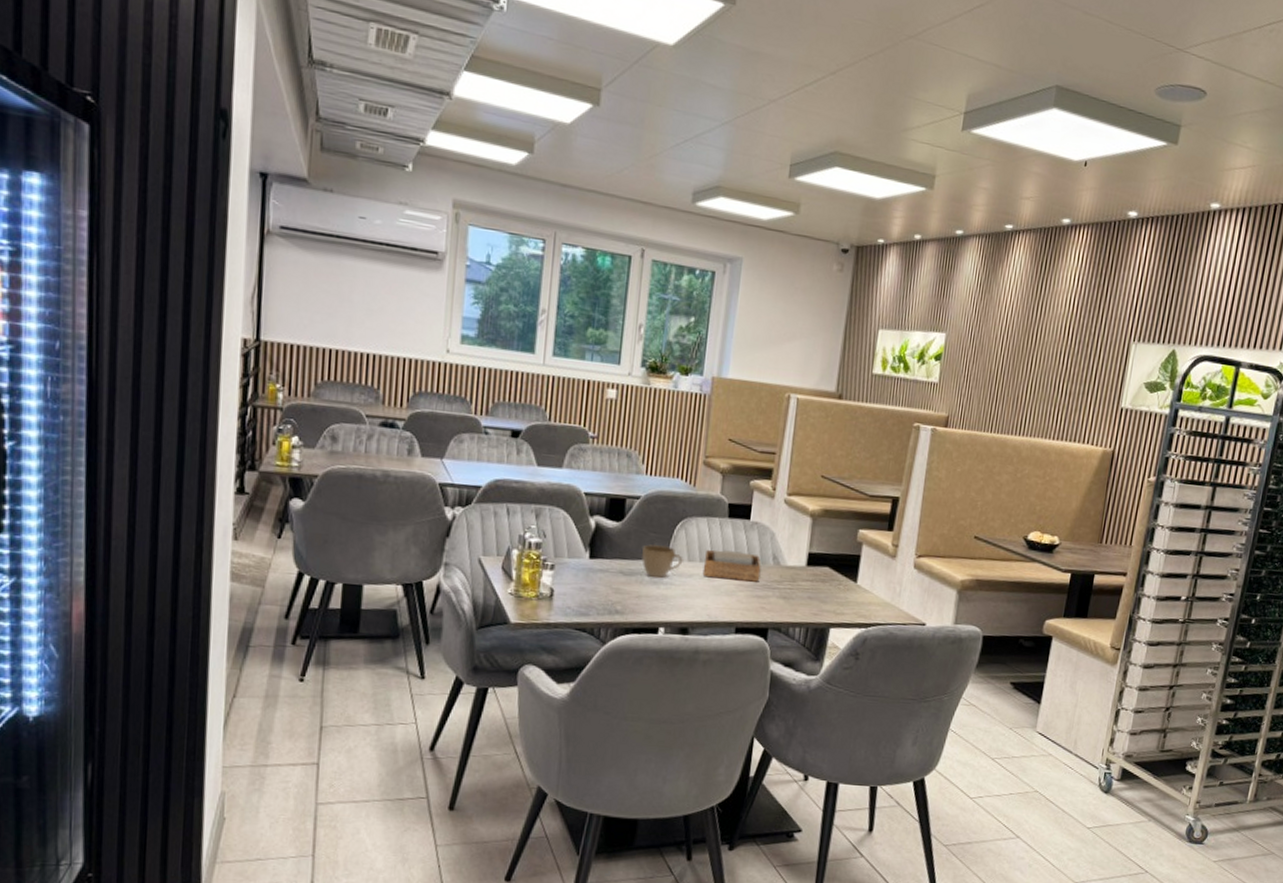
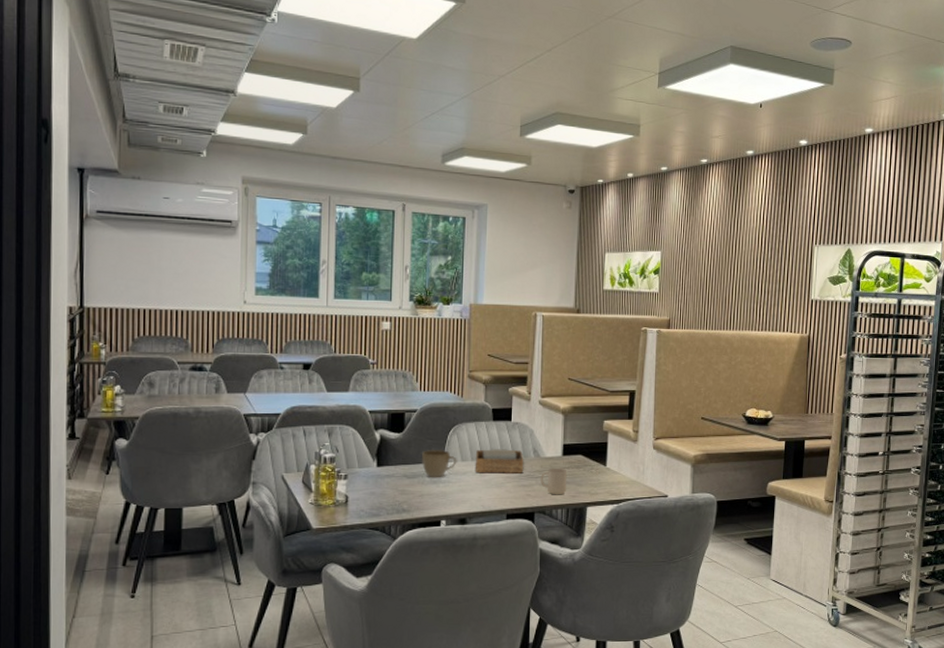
cup: none [778,579,811,612] -> present [541,467,567,495]

